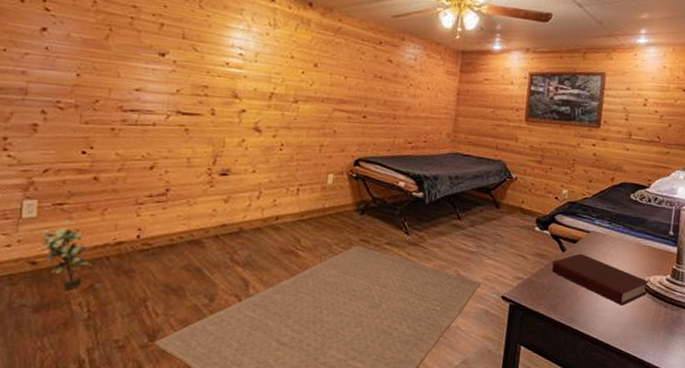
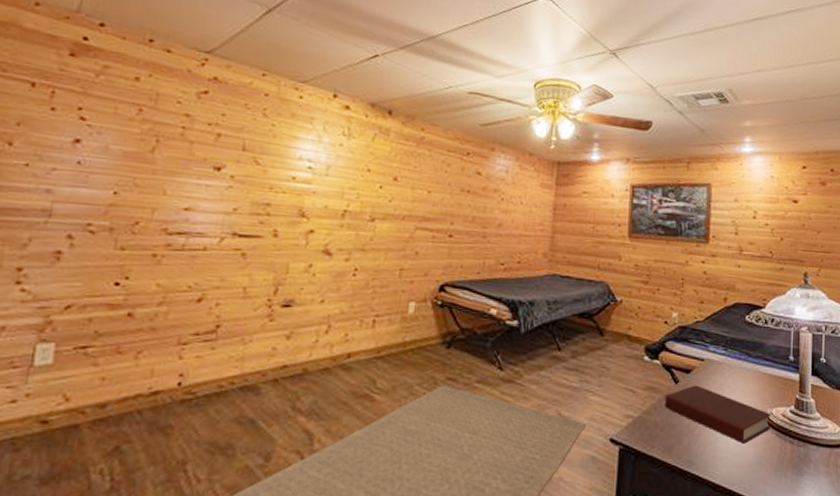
potted plant: present [40,218,93,290] -> none [55,364,121,454]

